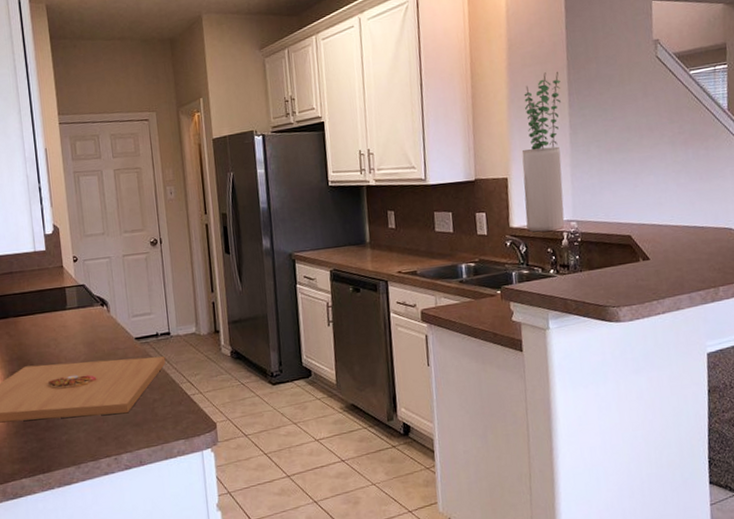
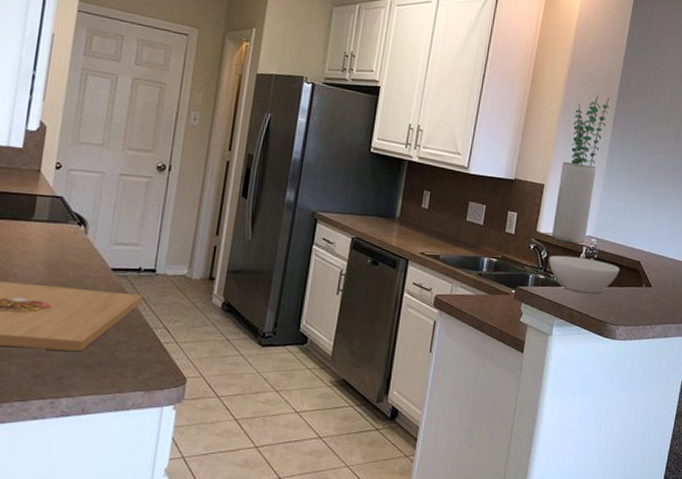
soup bowl: none [528,243,610,281] -> present [548,255,620,294]

